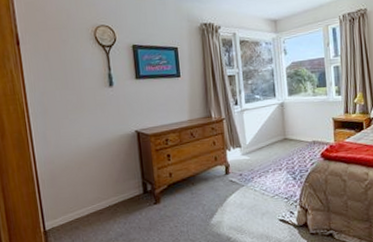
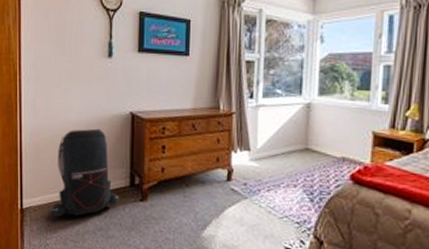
backpack: none [72,149,136,232] -> present [50,128,119,217]

